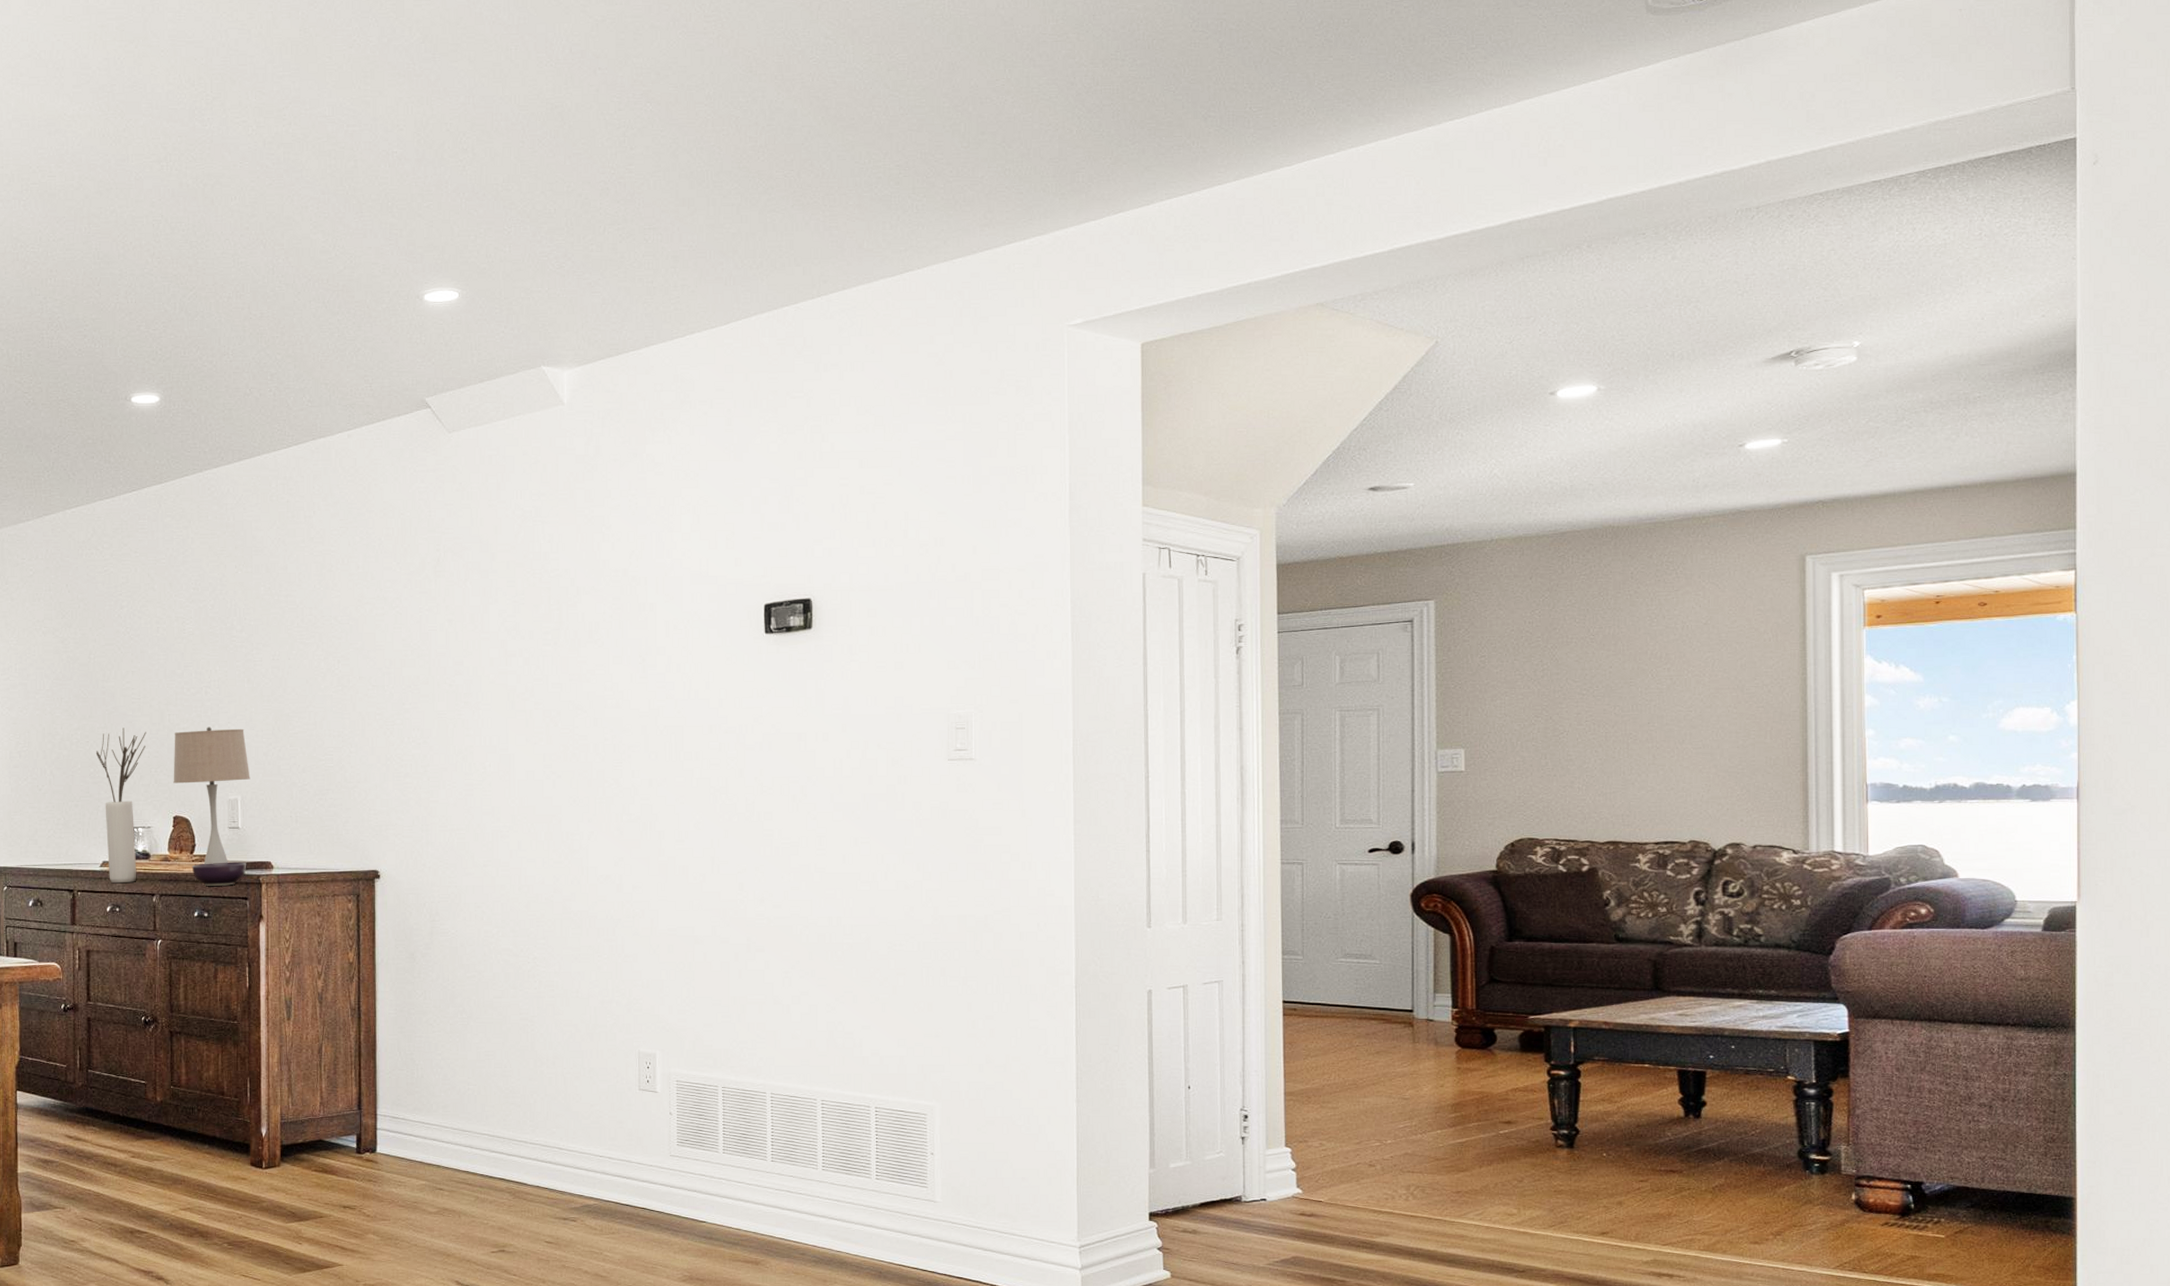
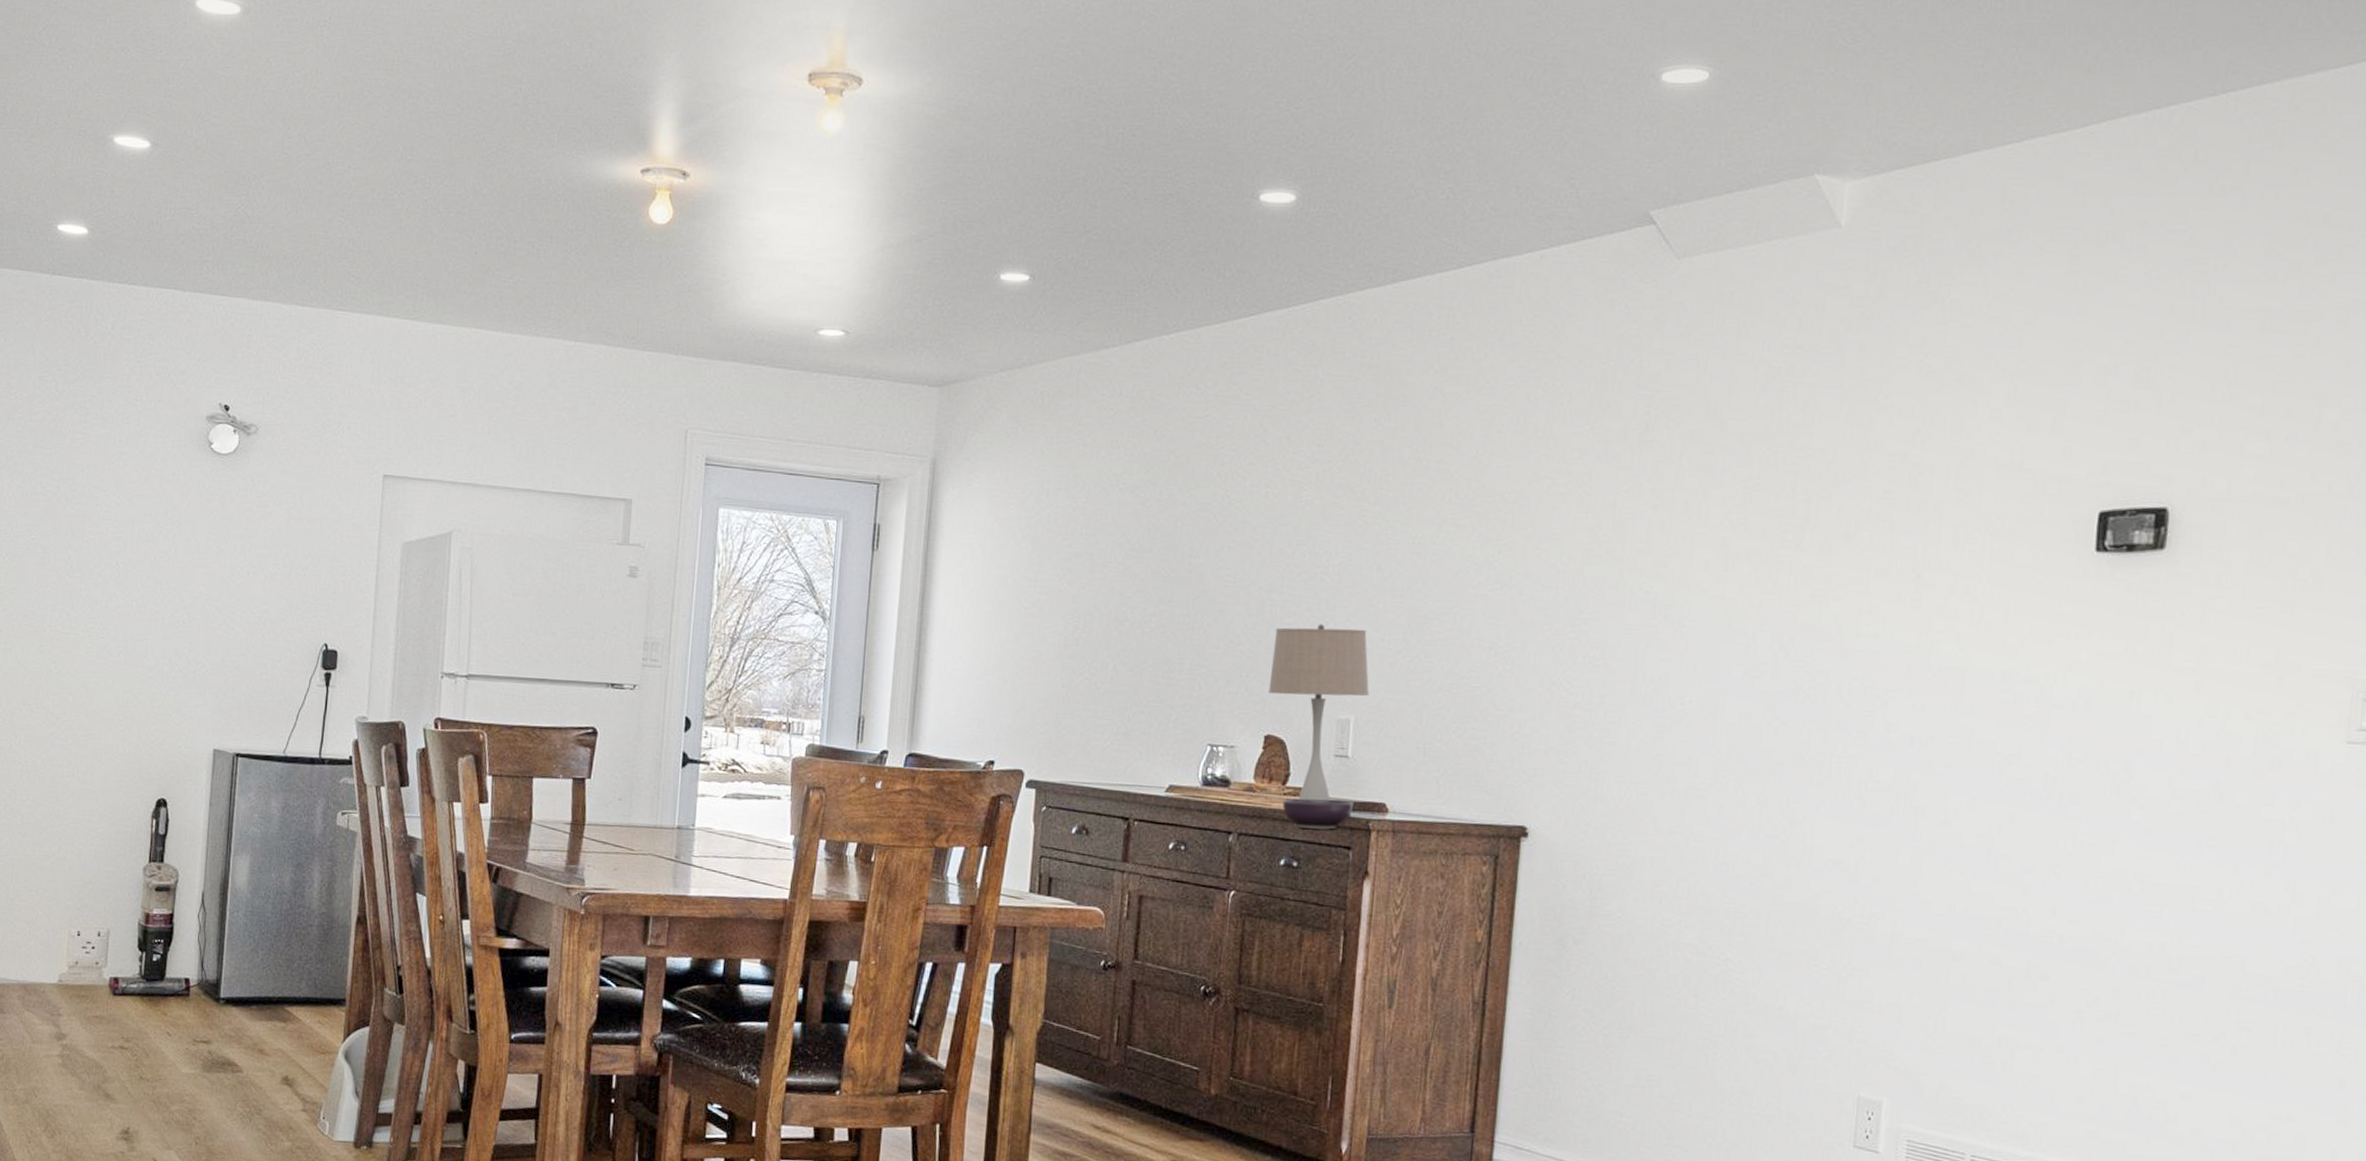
vase: present [95,728,146,884] -> none [1172,617,1240,816]

